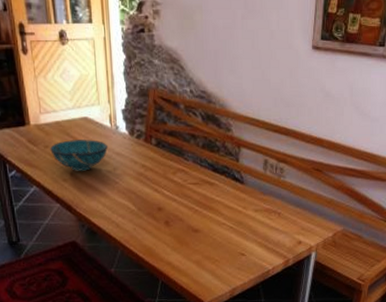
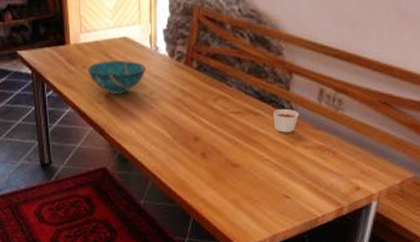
candle: none [227,178,248,199] -> present [273,109,299,133]

